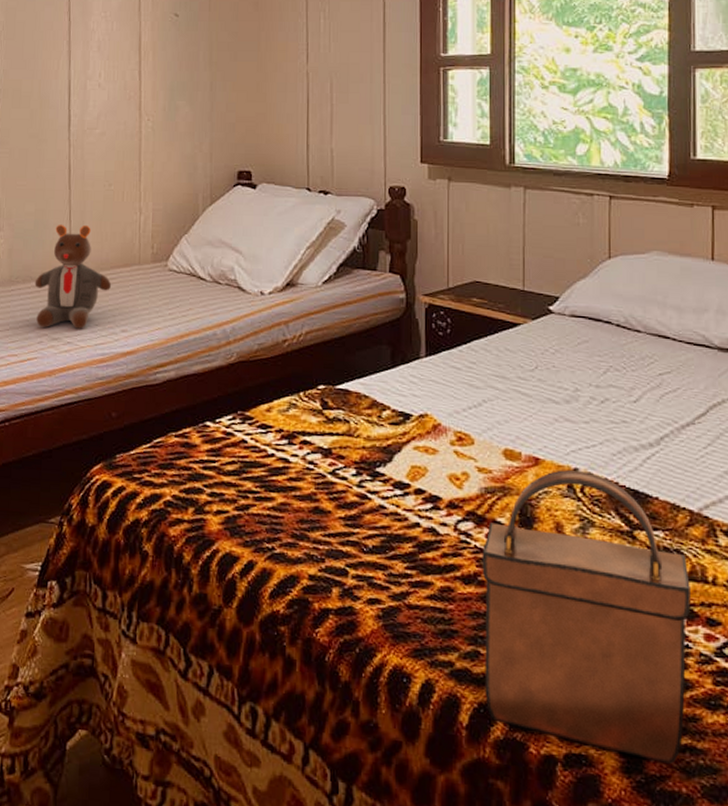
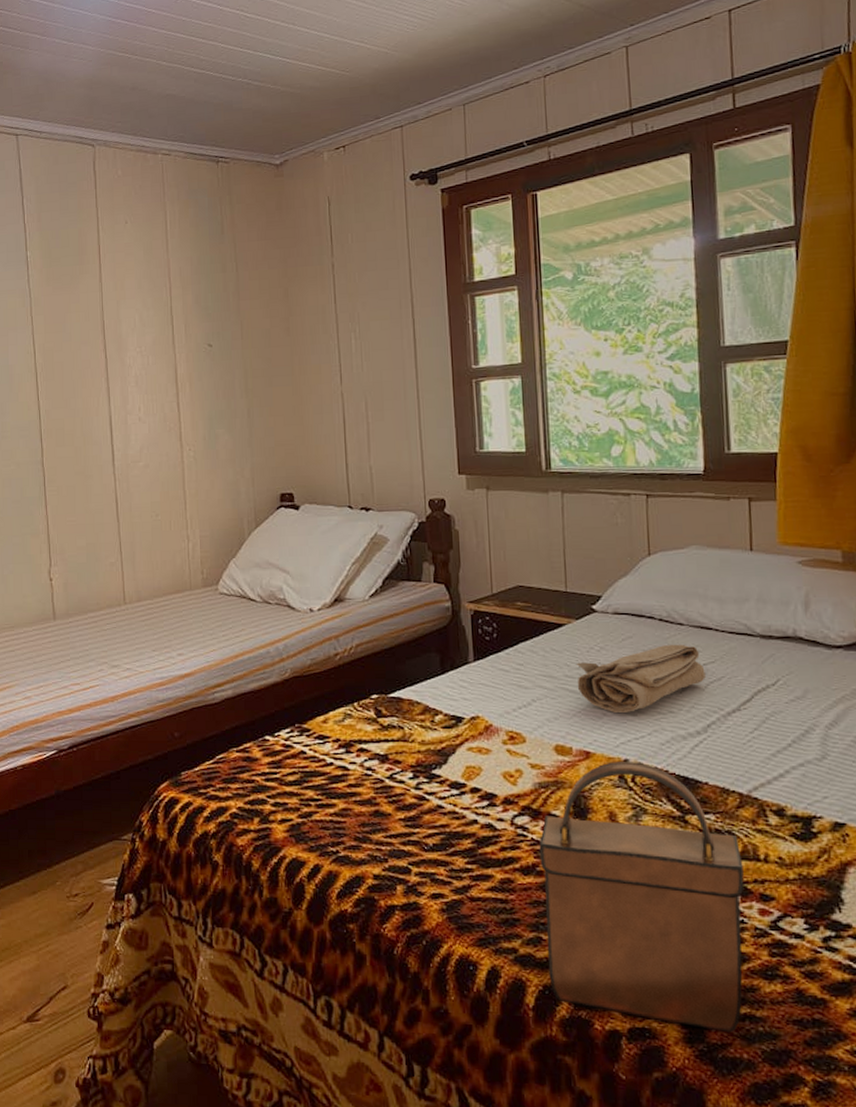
teddy bear: present [34,224,112,329] -> none [91,555,166,656]
towel: none [529,351,661,420] -> present [576,644,706,712]

